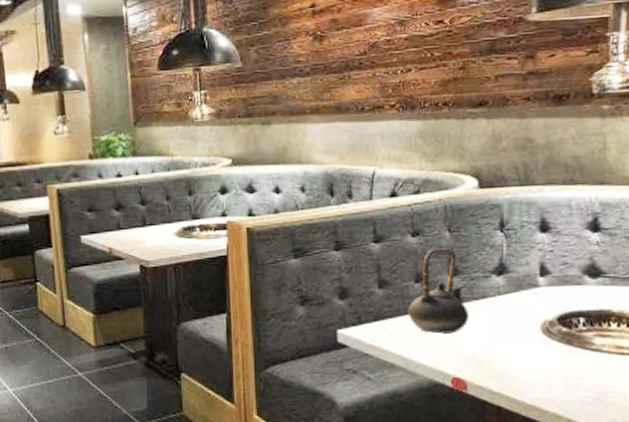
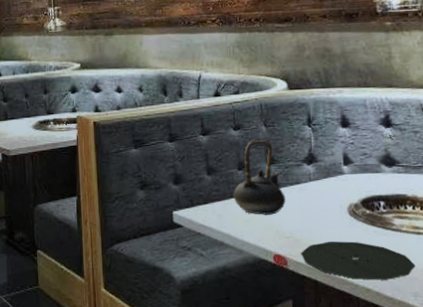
plate: none [483,362,615,406] -> present [301,241,415,280]

